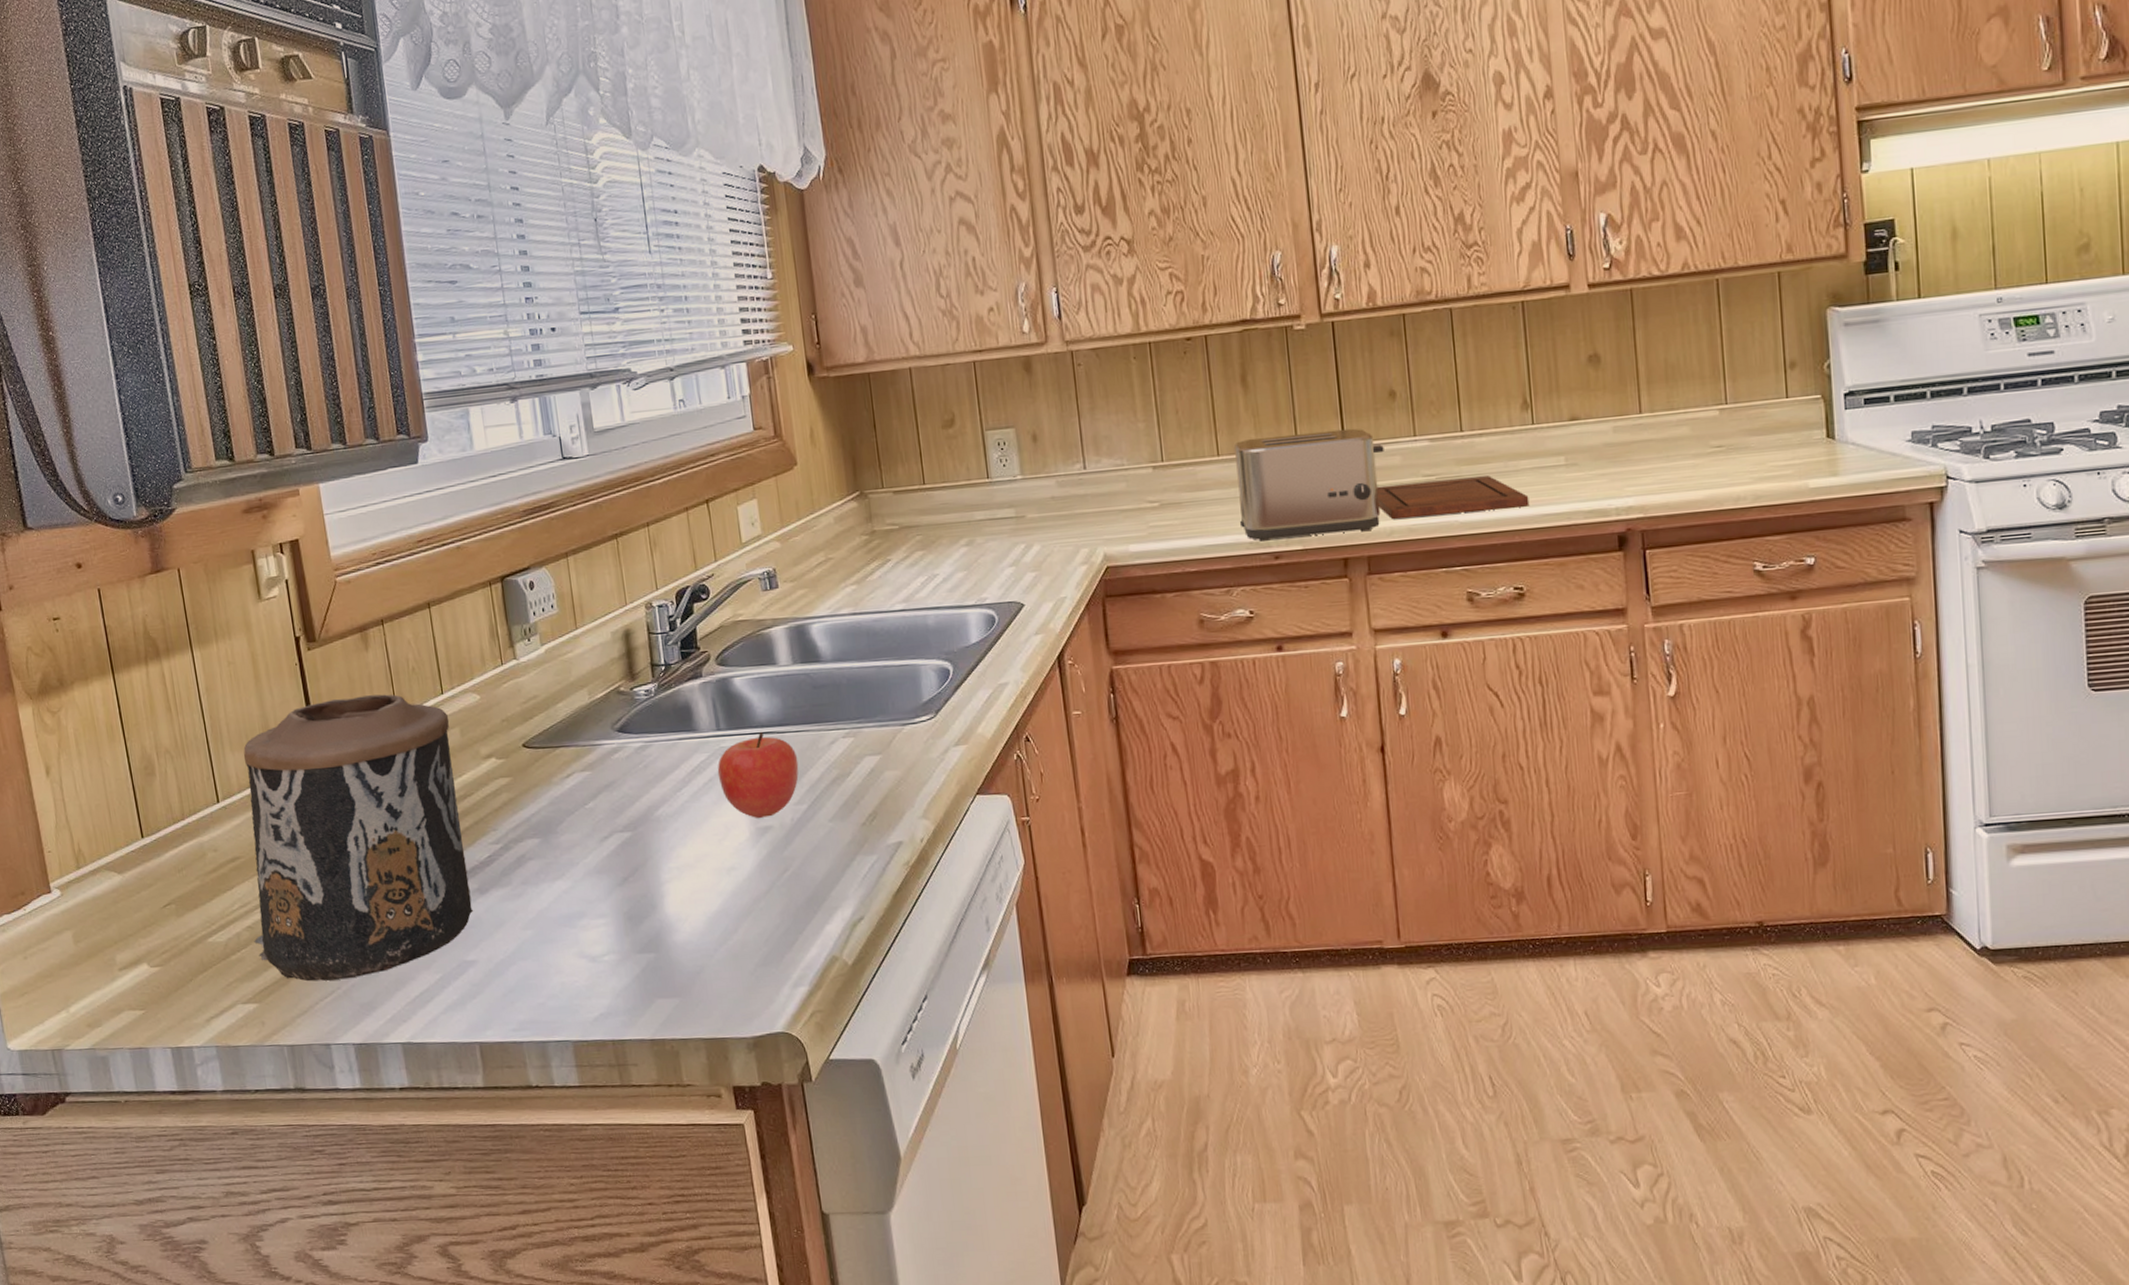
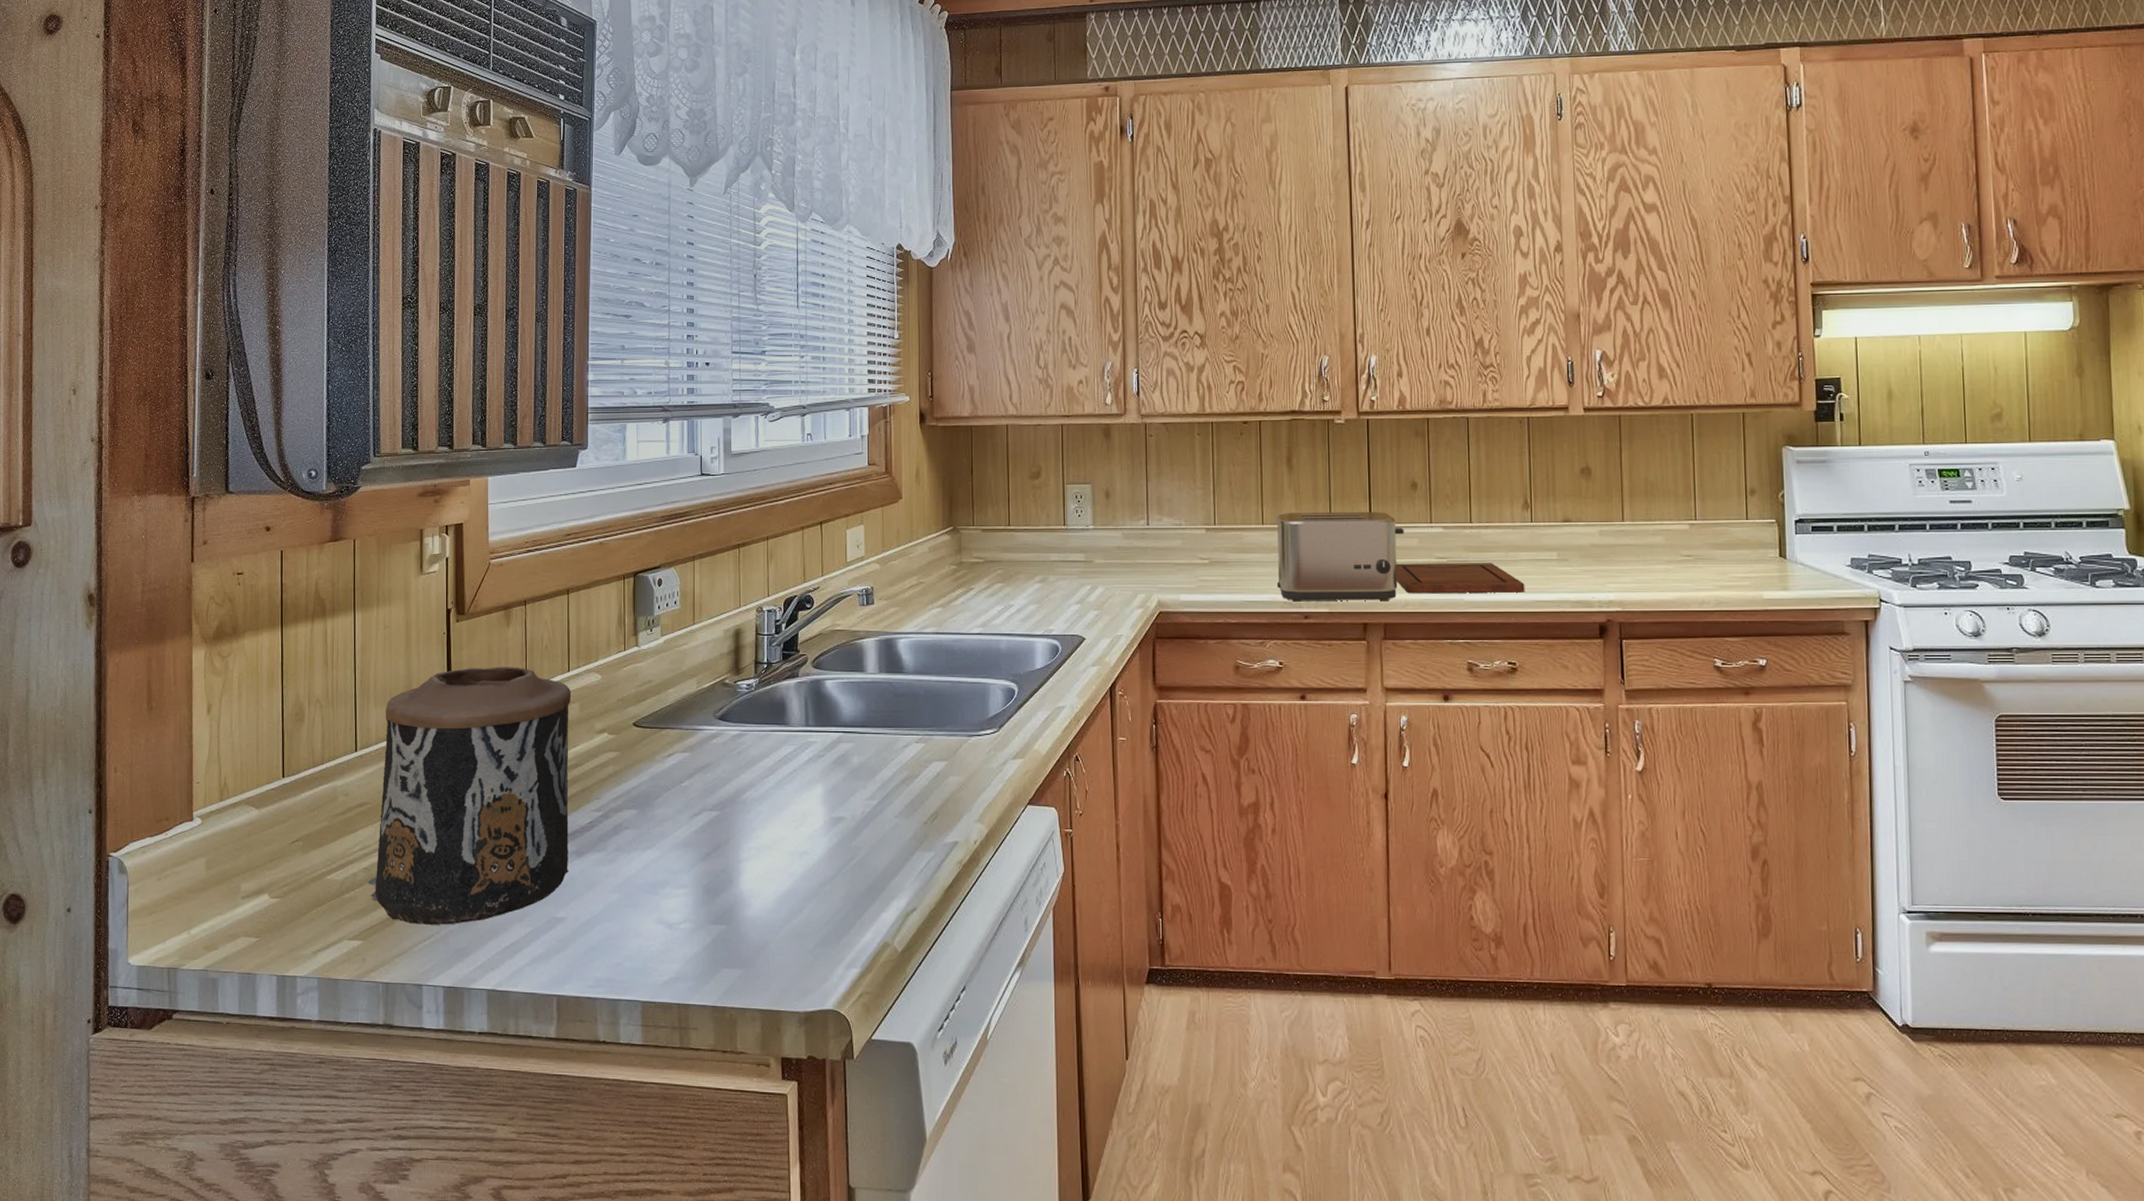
fruit: present [717,732,799,818] -> none [802,731,874,809]

